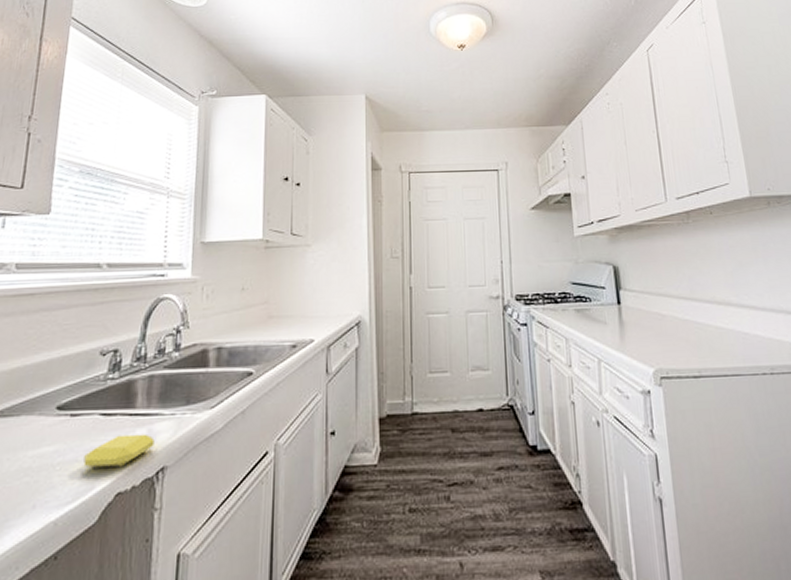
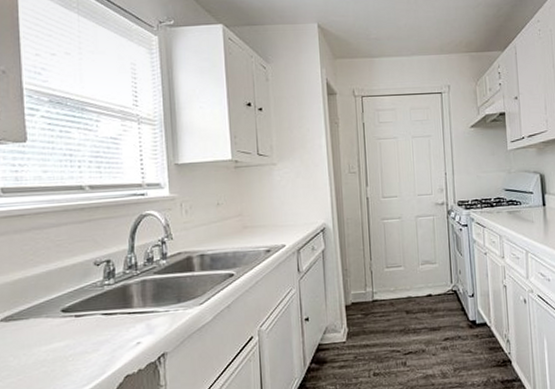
soap bar: present [83,434,155,468] -> none [93,328,154,357]

